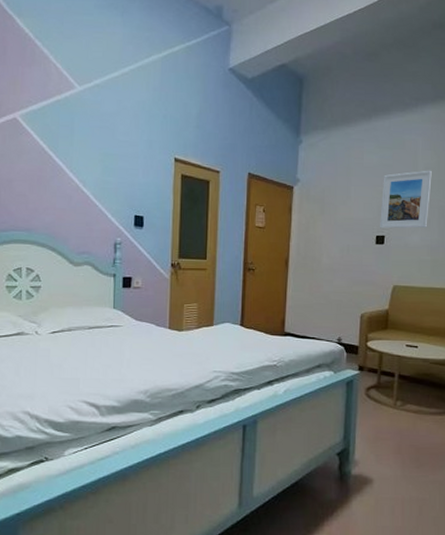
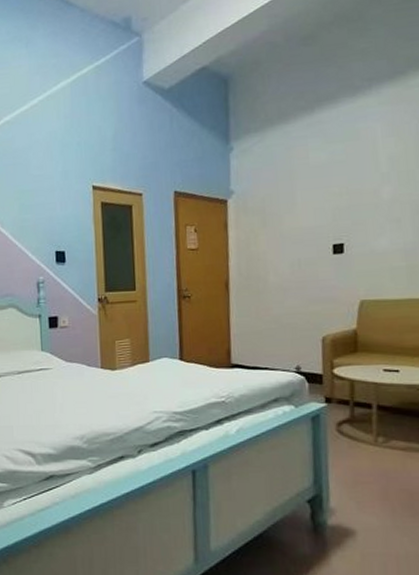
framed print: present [380,170,432,229] -> none [335,159,399,236]

